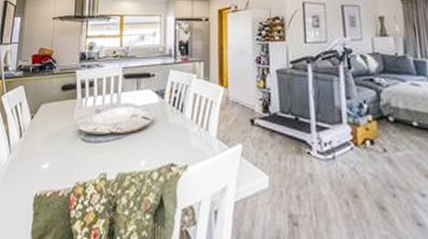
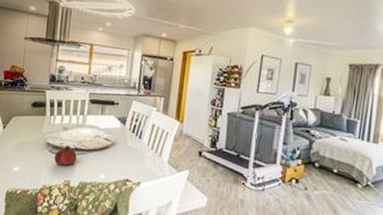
fruit: none [88,130,113,156] -> present [54,145,77,166]

